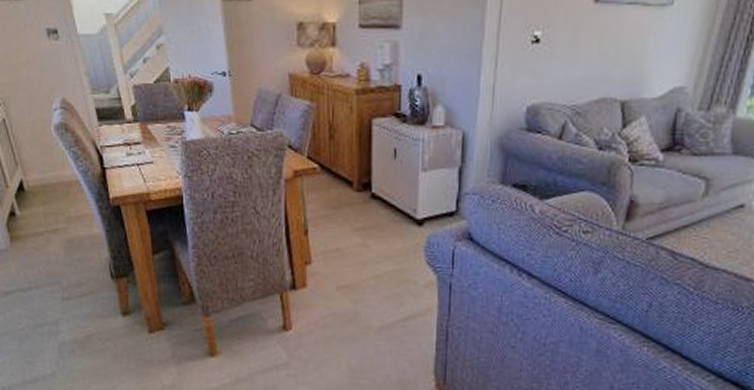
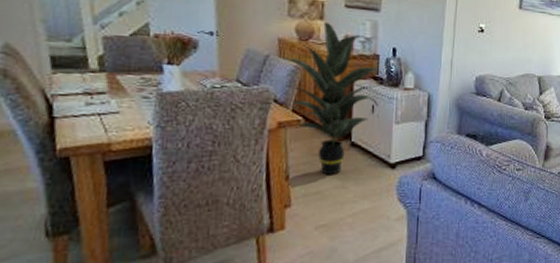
indoor plant: none [298,48,409,231] -> present [286,21,386,175]

